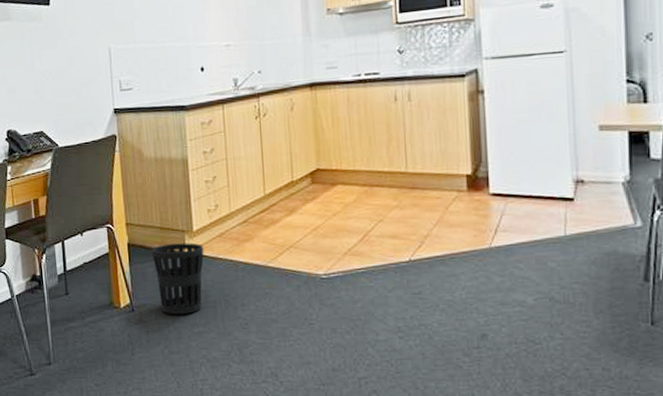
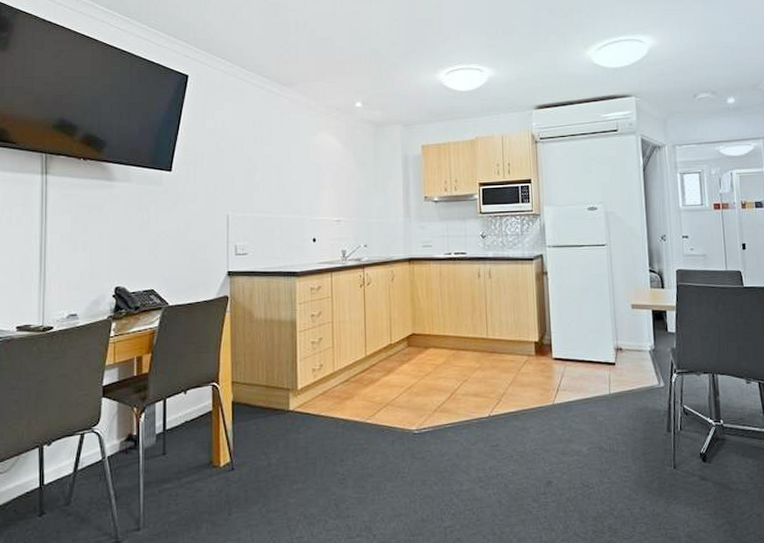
wastebasket: present [152,242,204,314] -> none [256,400,307,472]

